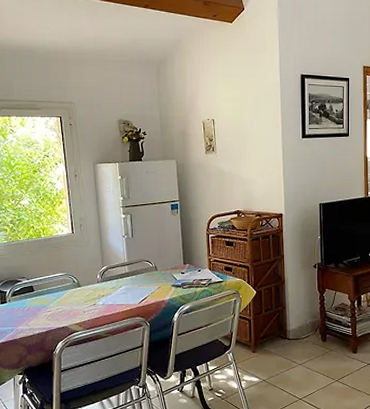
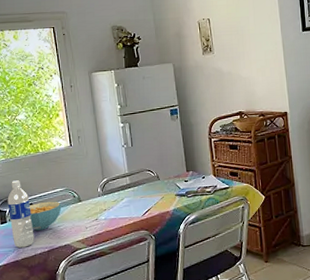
water bottle: none [8,263,33,327] -> present [7,180,35,248]
cereal bowl: none [29,285,61,312] -> present [29,201,62,231]

